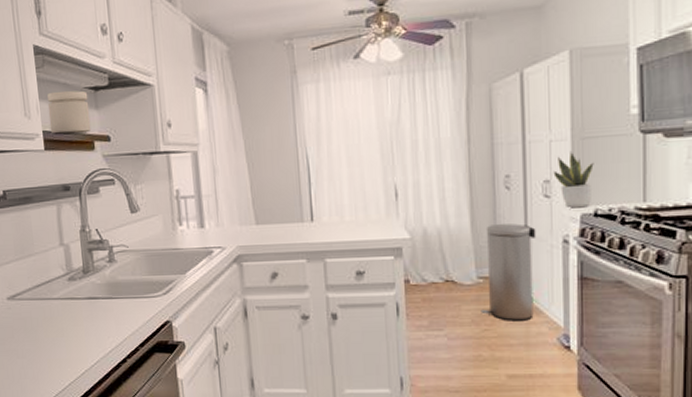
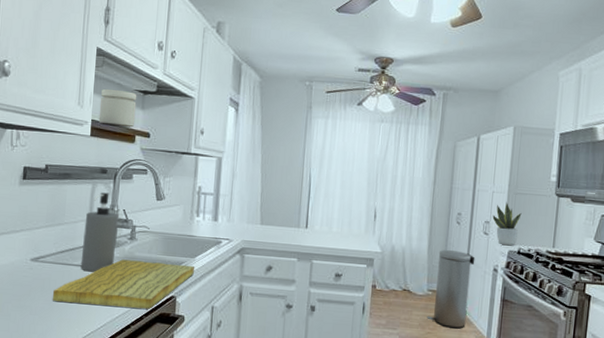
cutting board: none [37,283,188,341] -> present [52,259,195,309]
soap dispenser: none [56,212,96,304] -> present [80,192,119,272]

